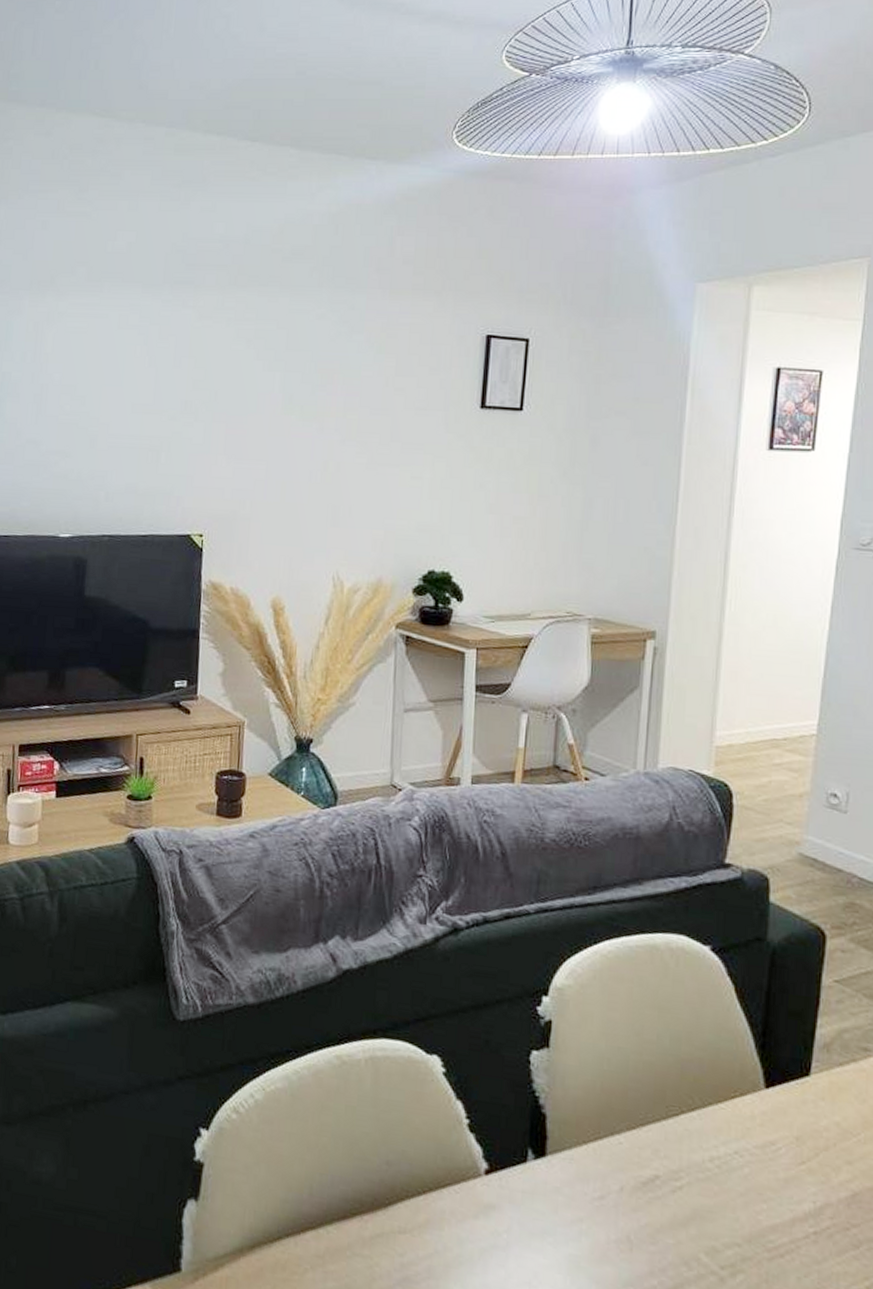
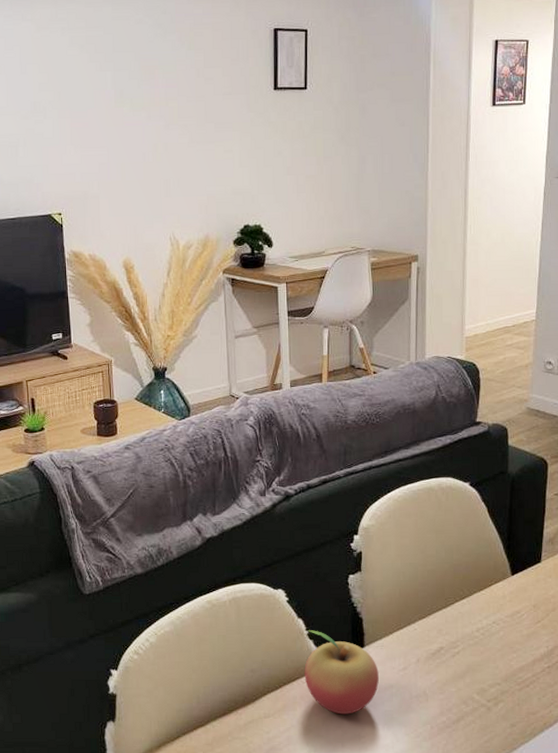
fruit: none [458,1119,564,1250] -> present [304,630,379,715]

